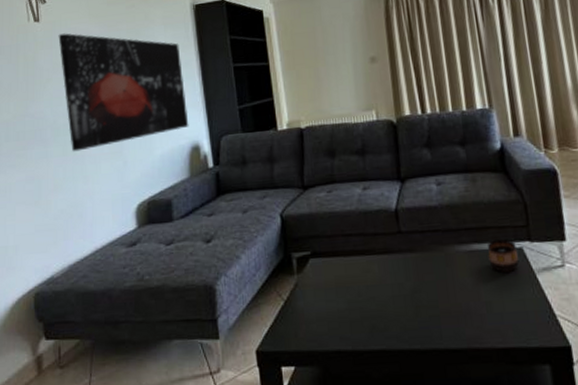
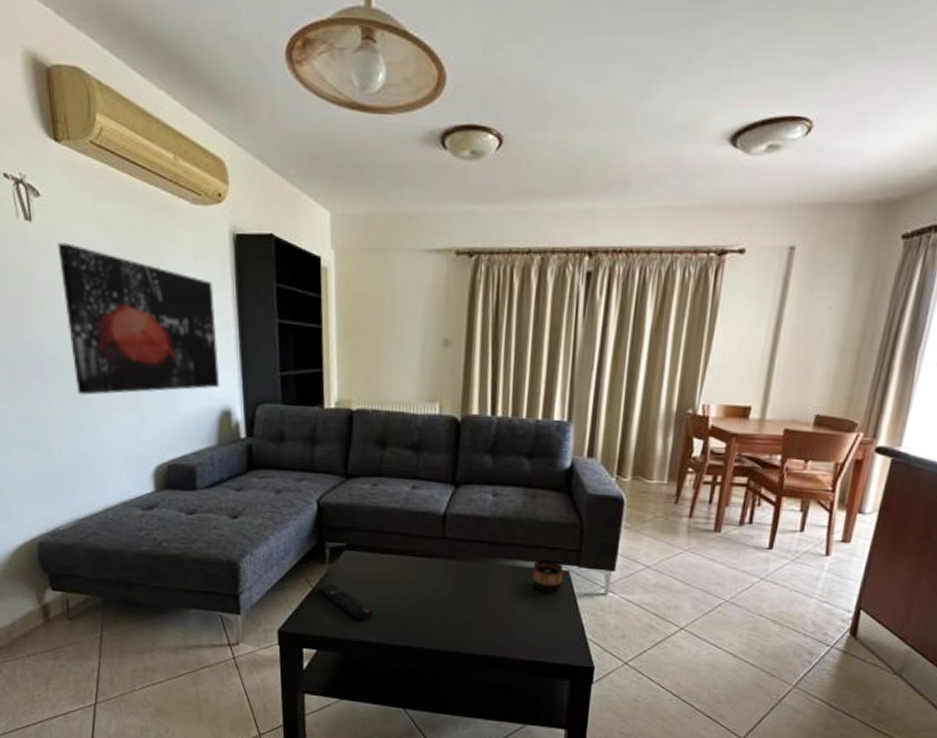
remote control: none [288,292,345,329] -> present [317,582,374,621]

